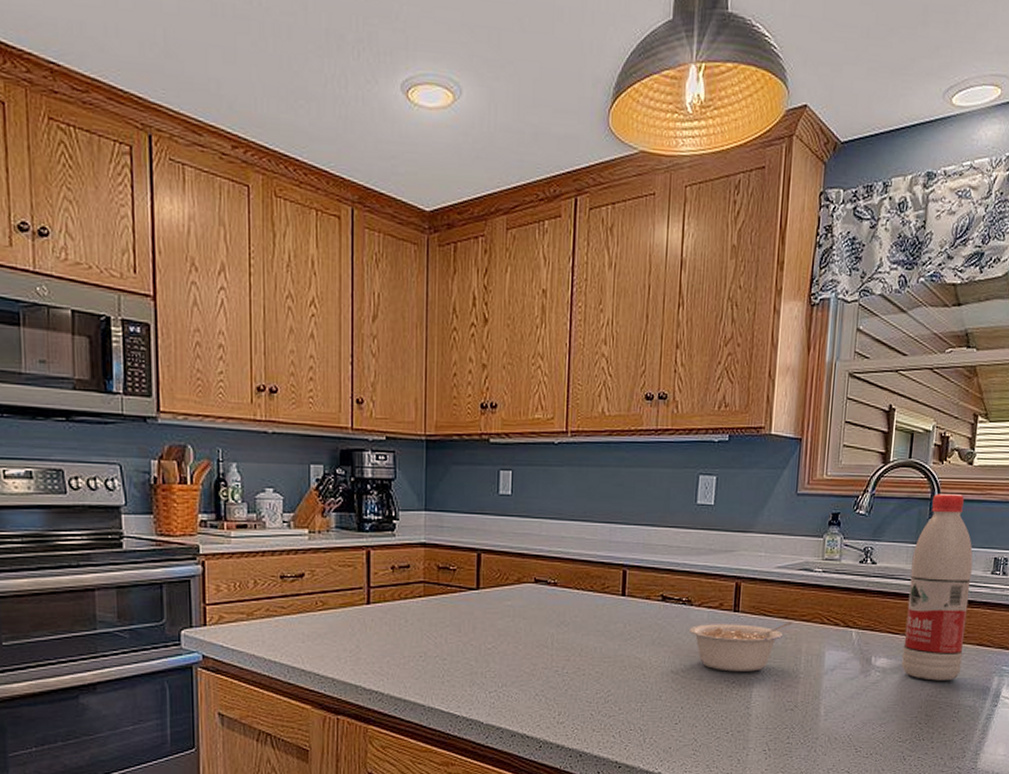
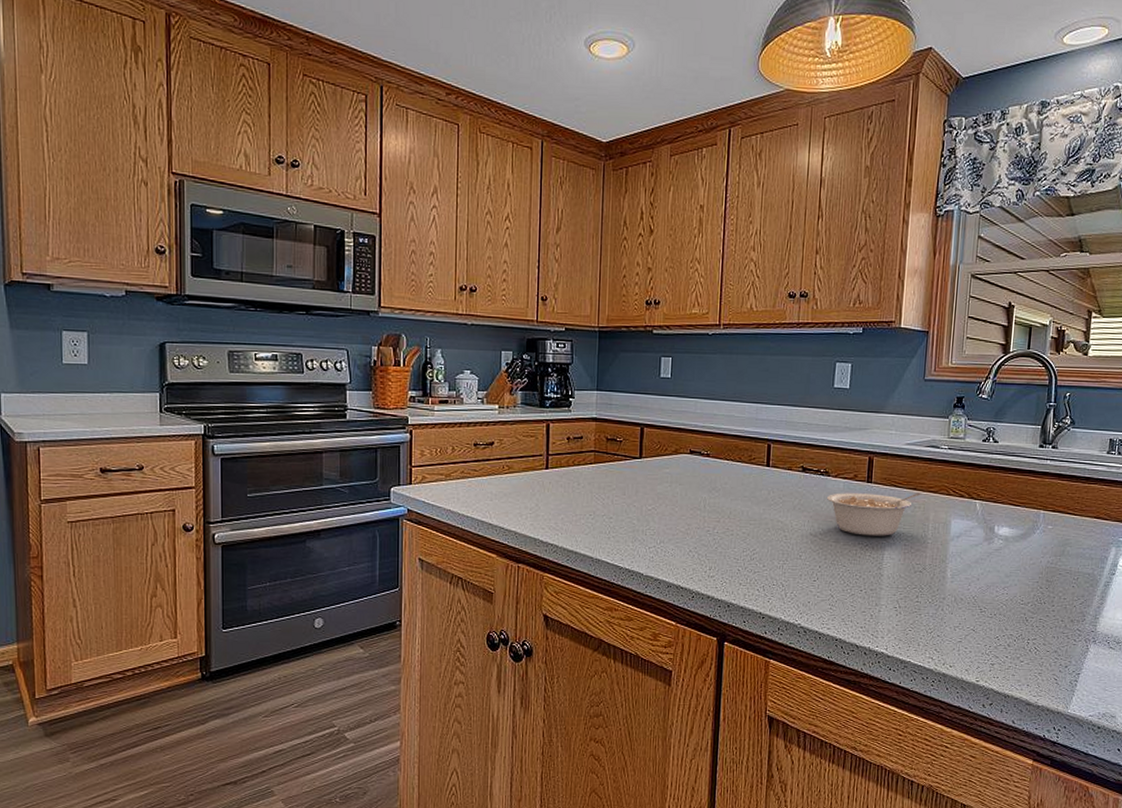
water bottle: present [902,494,973,681] -> none [1023,381,1090,550]

